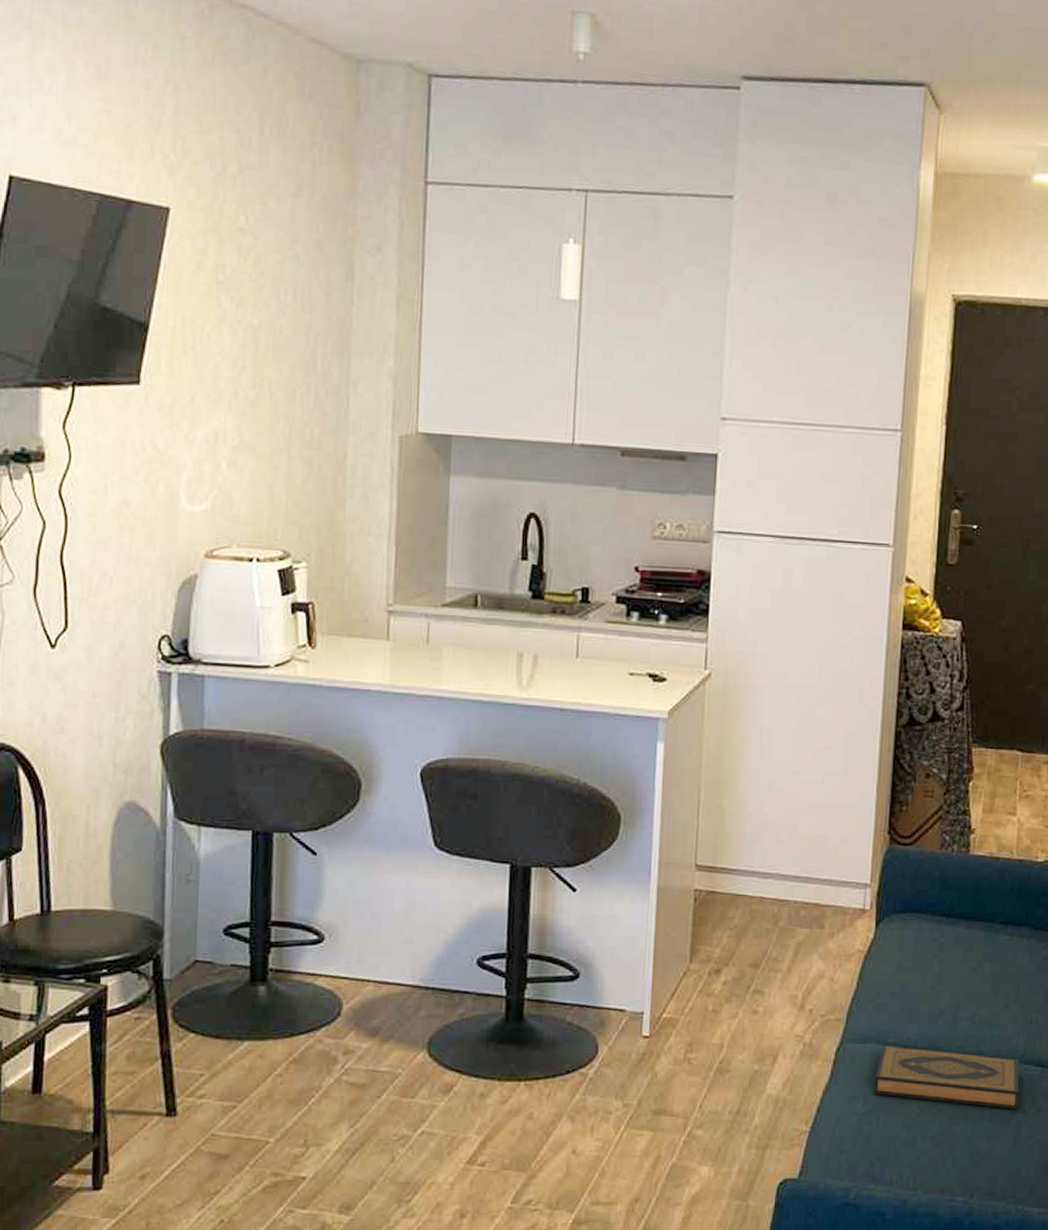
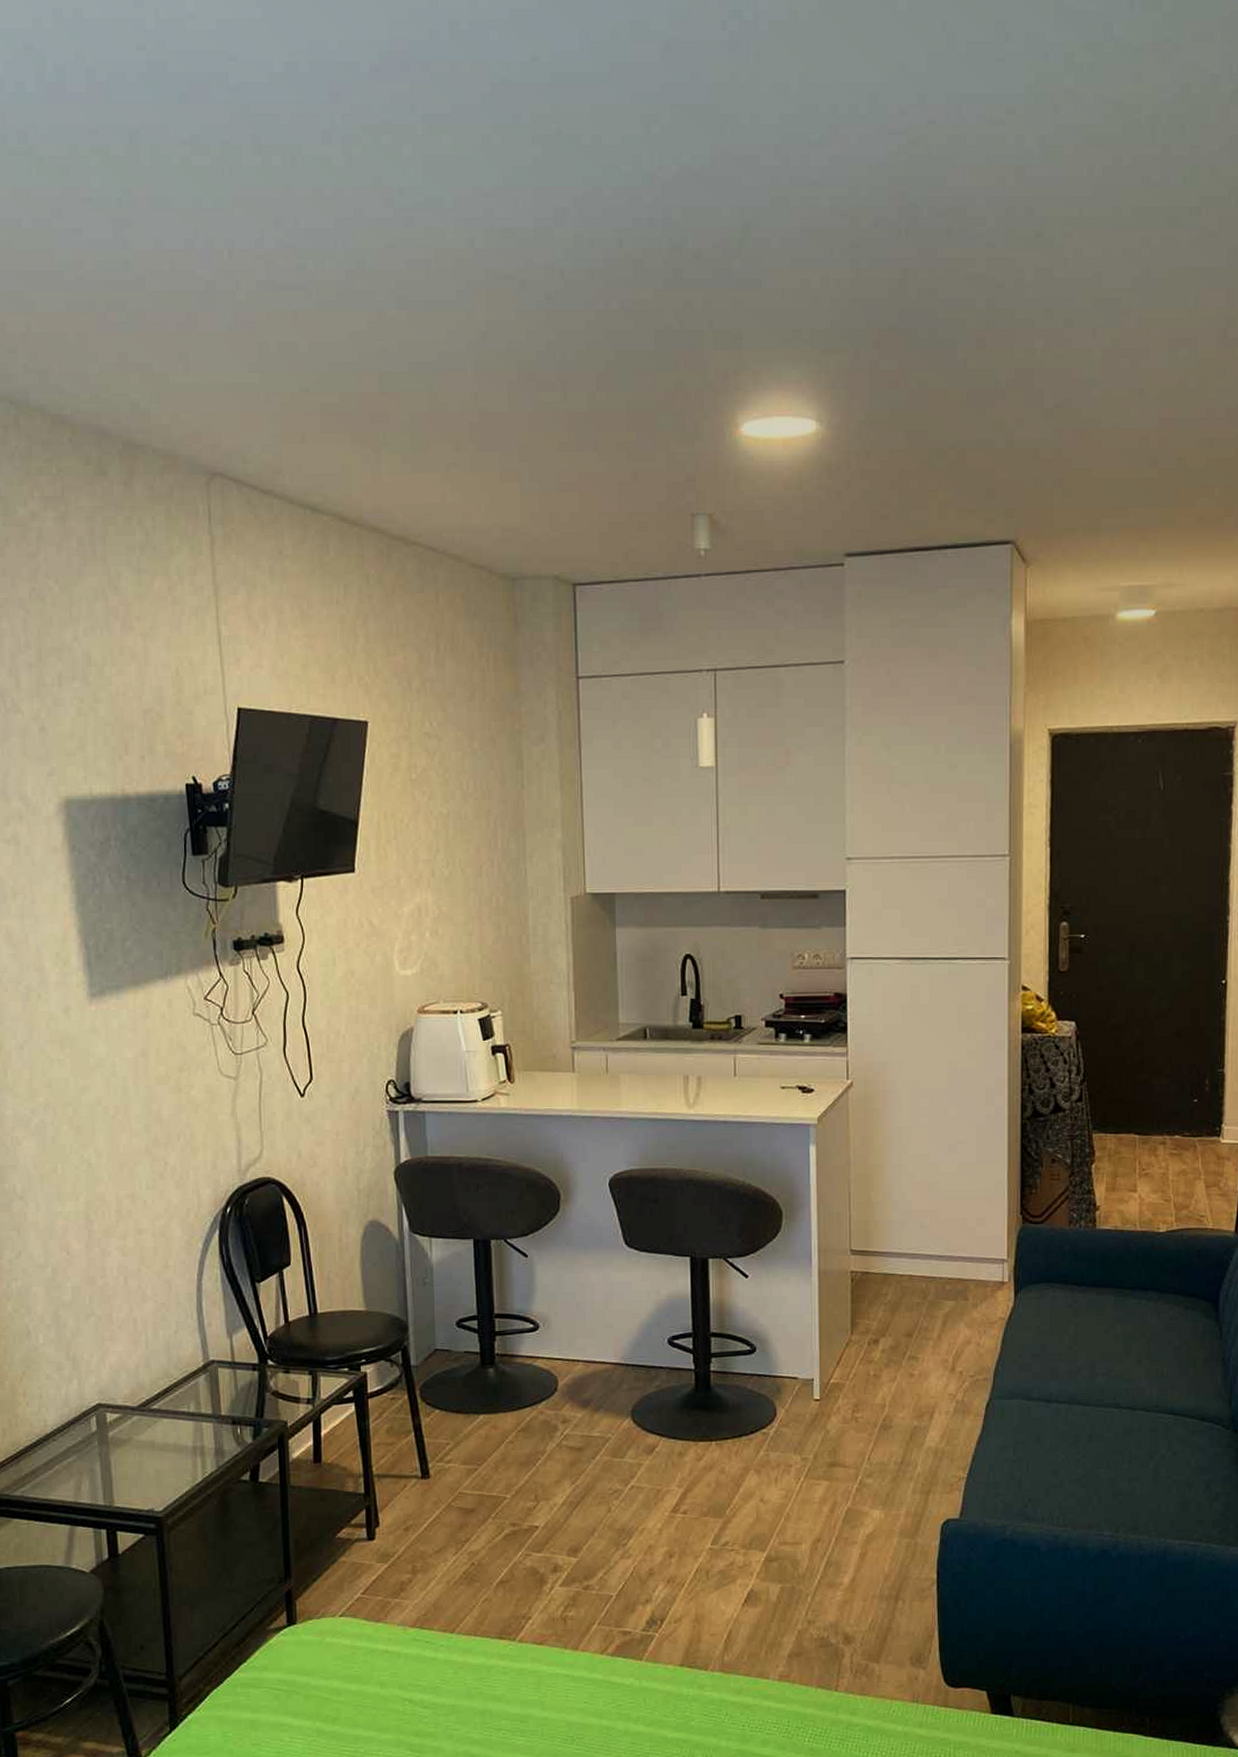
hardback book: present [875,1045,1019,1109] -> none [1023,1400,1155,1453]

